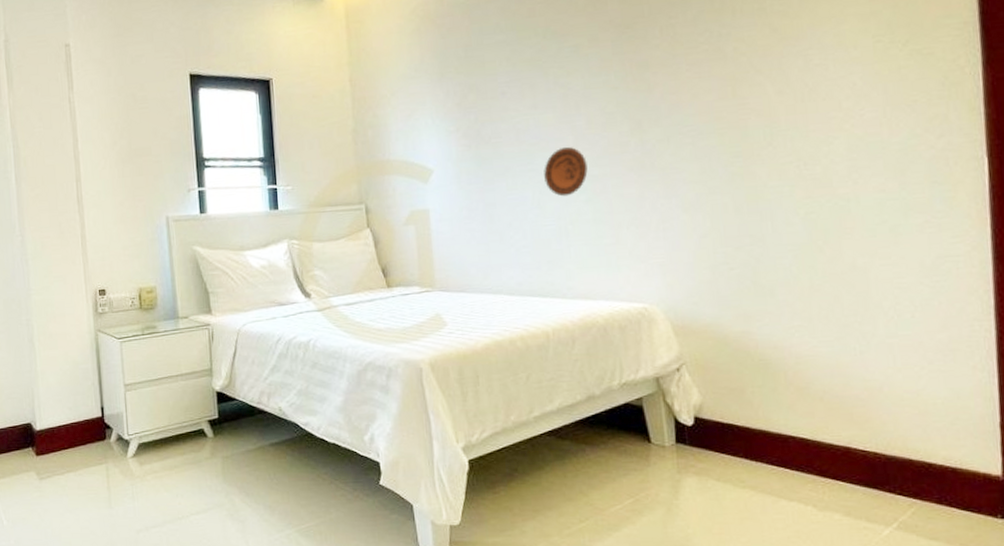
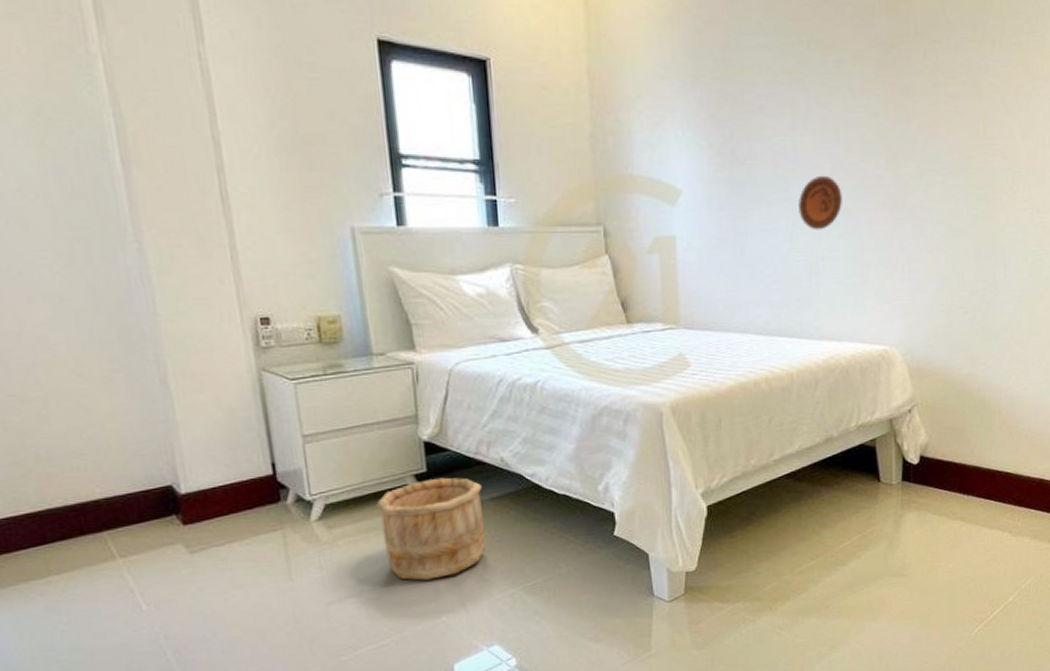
wooden bucket: none [178,423,266,516] -> present [376,477,486,581]

